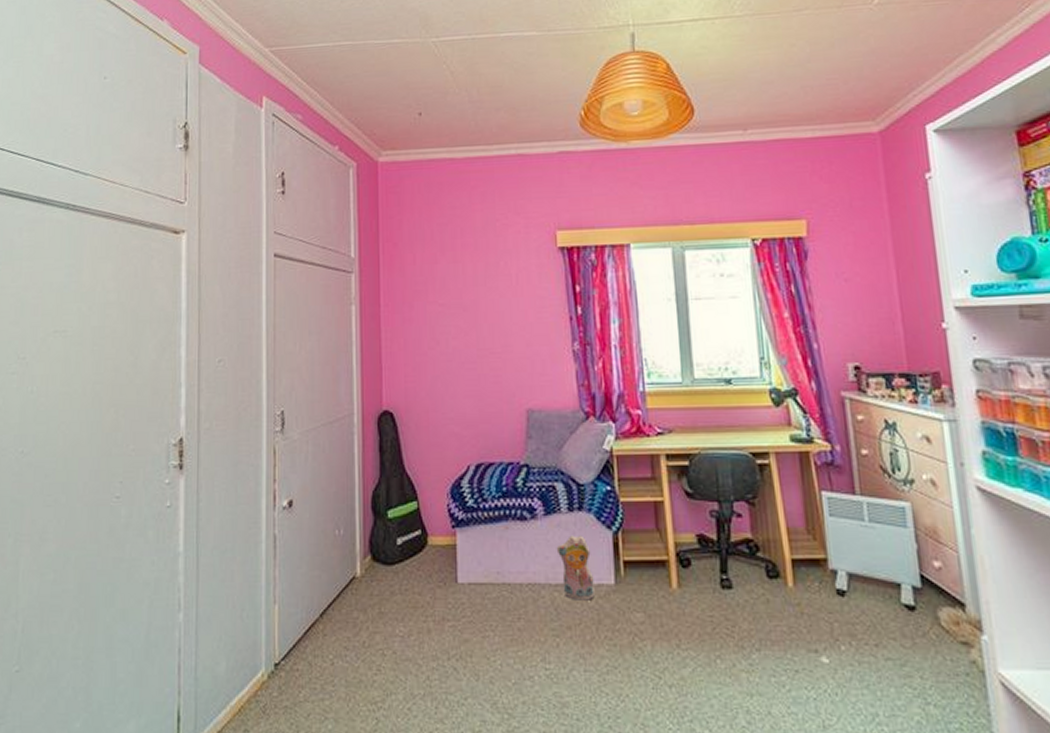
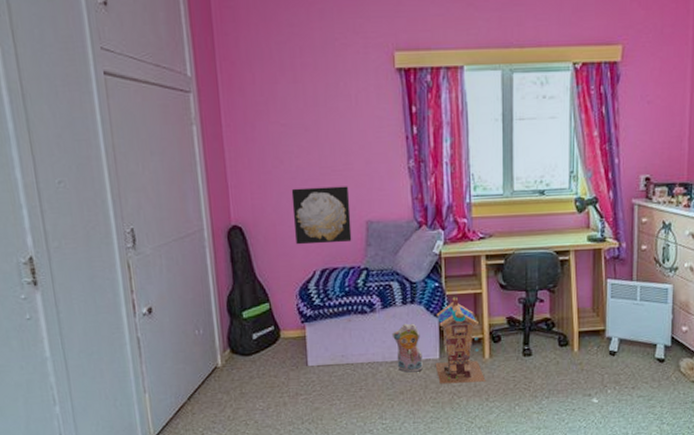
wall art: none [447,370,511,435] -> present [291,186,352,245]
toy house: none [609,505,675,620] -> present [435,297,486,384]

